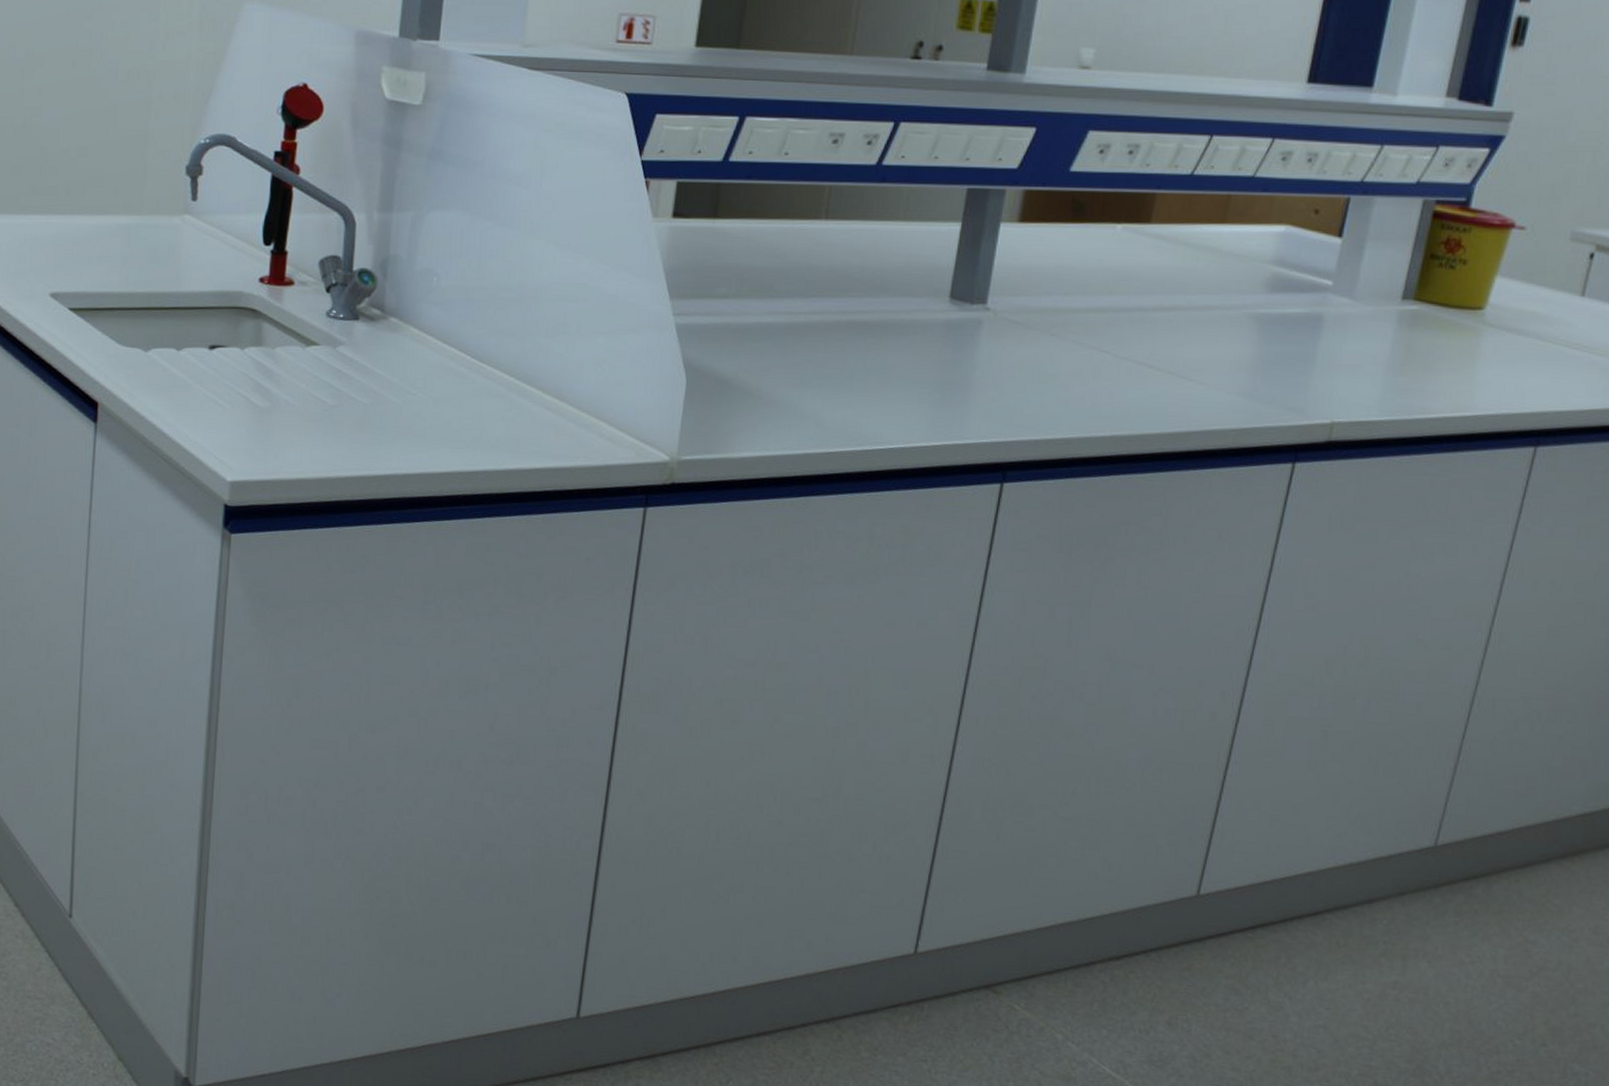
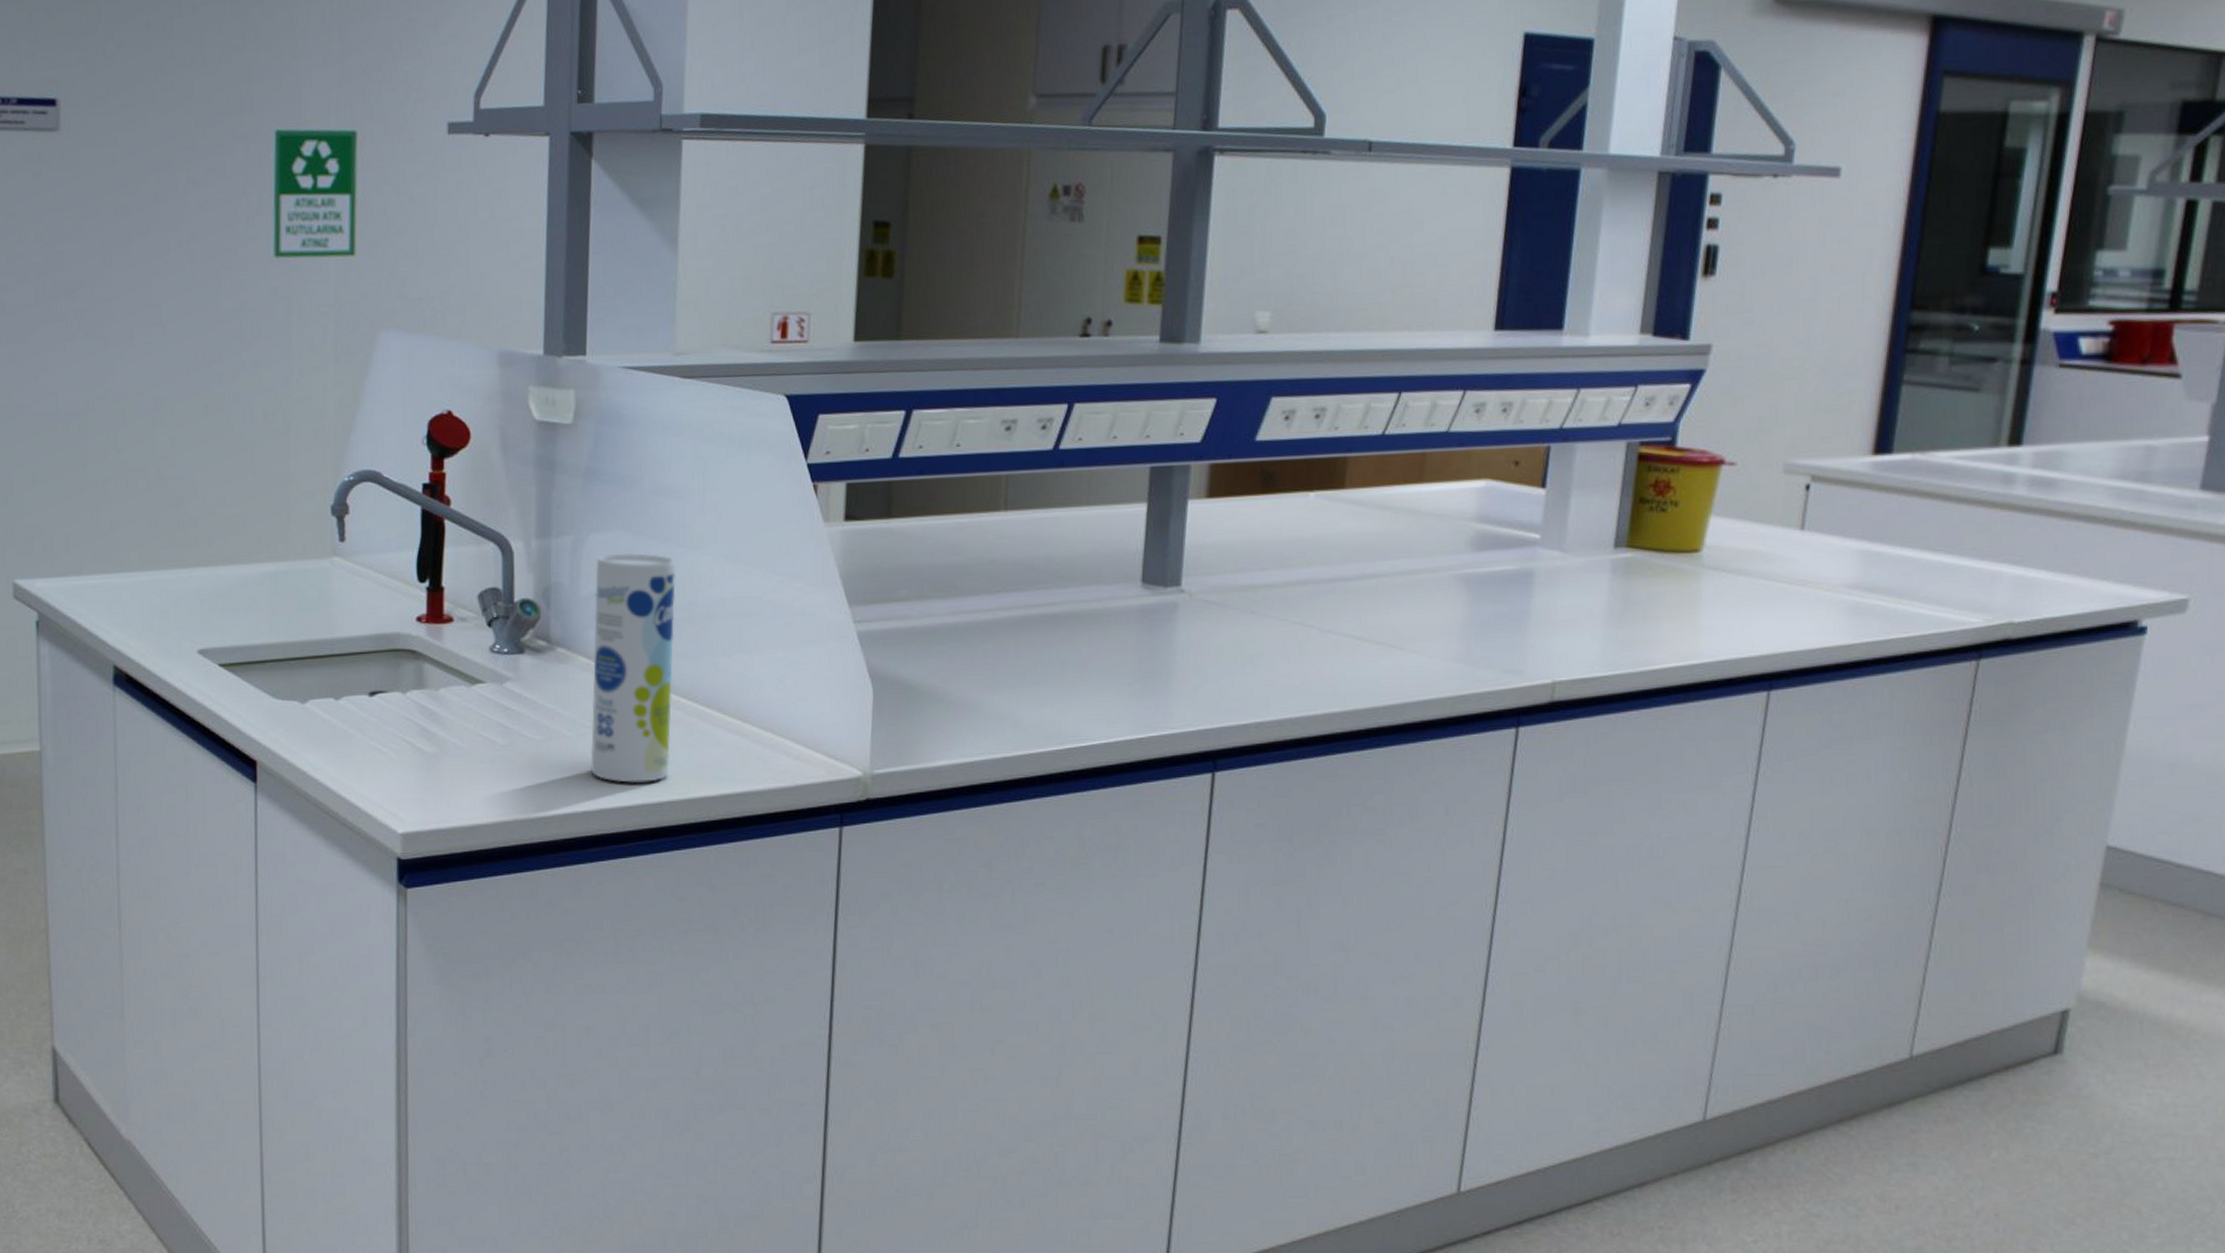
canister: none [413,231,509,452] -> present [590,552,676,783]

